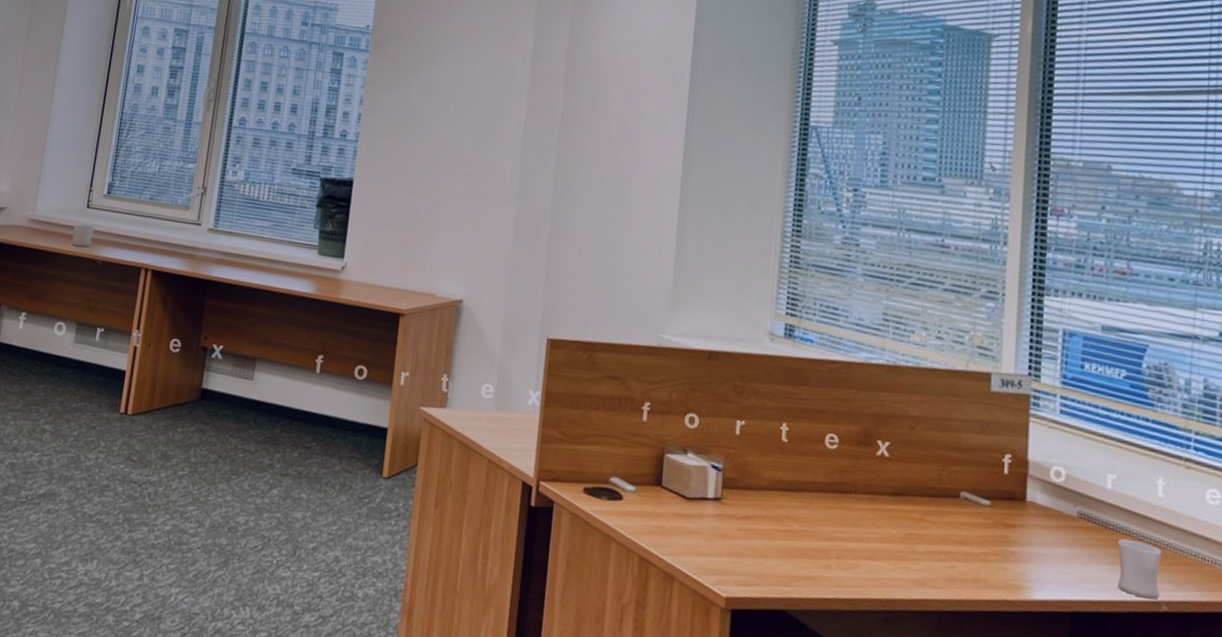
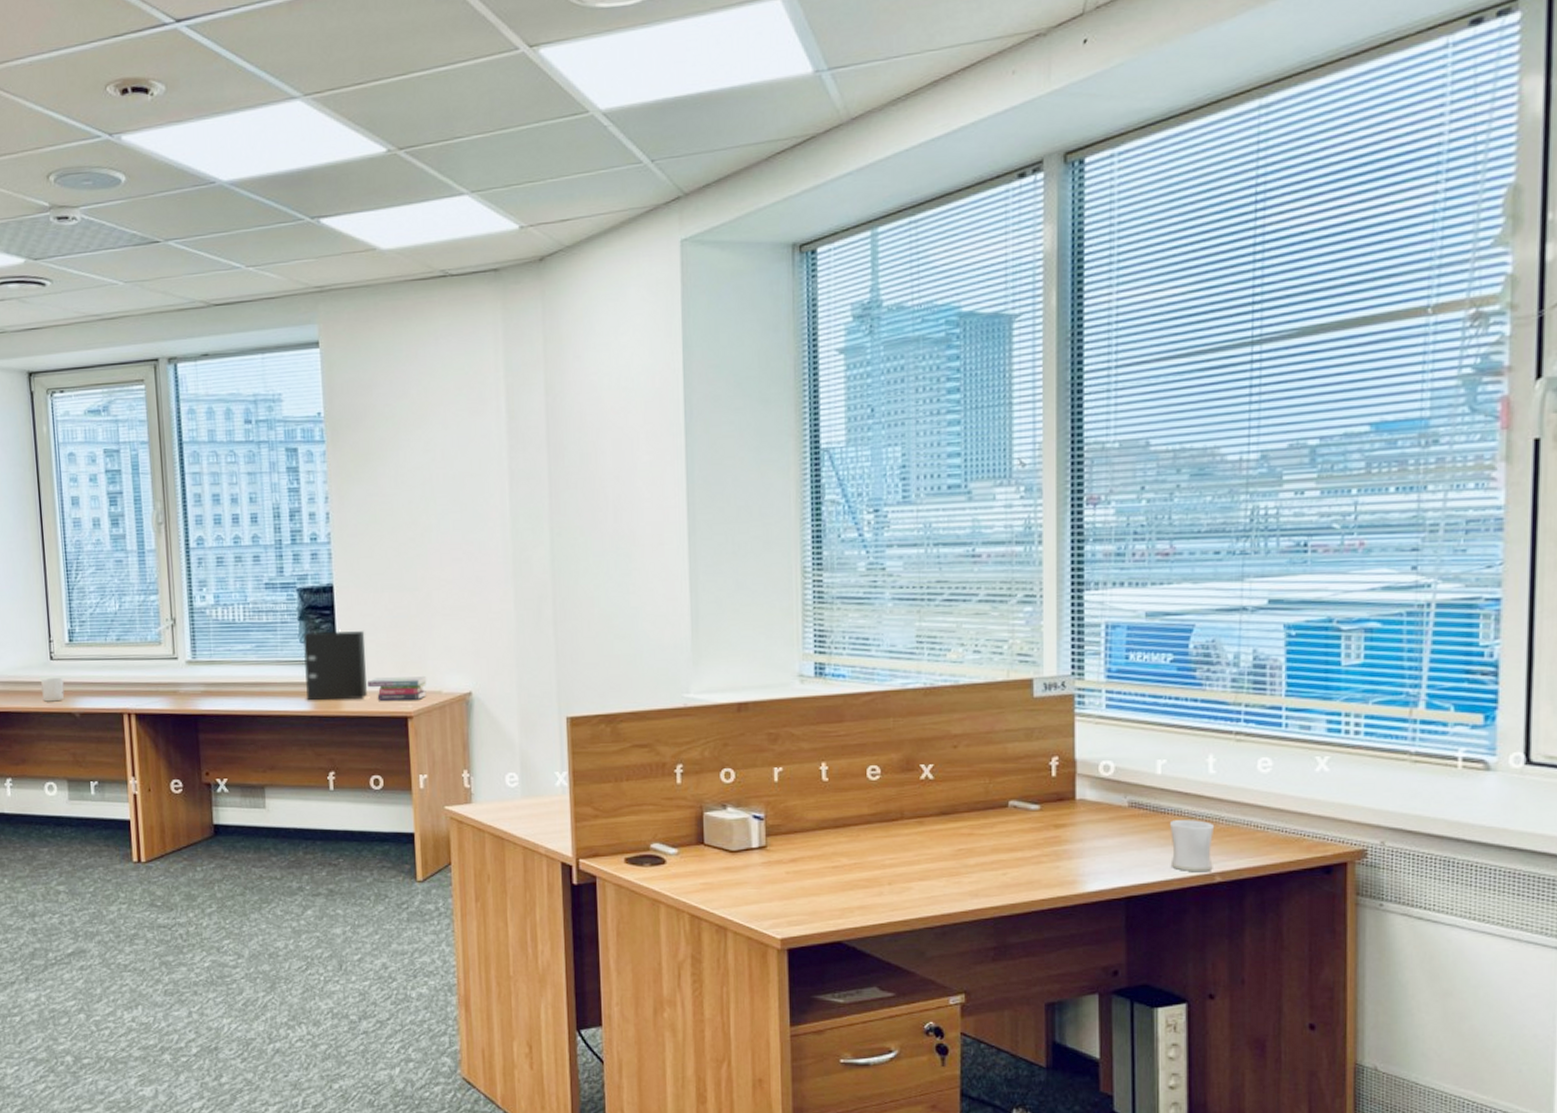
binder: none [311,220,374,291] -> present [302,631,367,701]
books: none [368,272,424,299] -> present [368,676,427,701]

